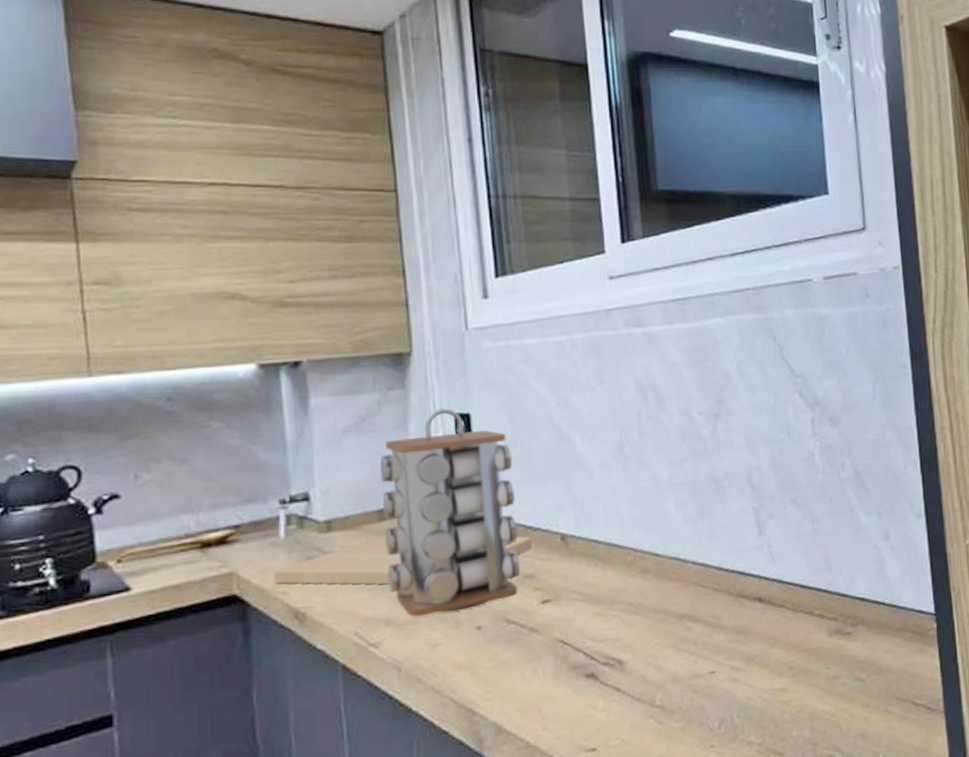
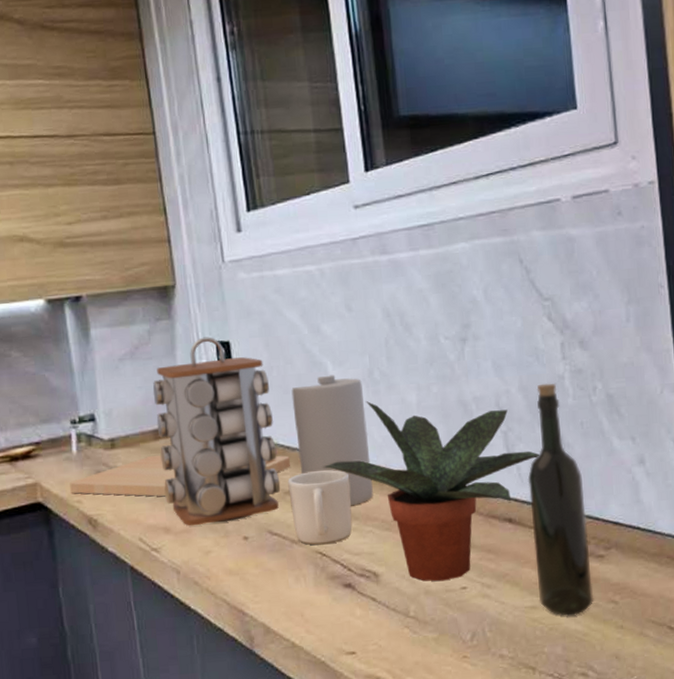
mug: none [528,551,597,633] -> present [288,470,353,545]
paper towel holder: none [536,450,620,589] -> present [291,374,373,506]
potted plant: none [566,478,789,667] -> present [322,401,539,582]
wine bottle: none [777,459,842,696] -> present [527,383,594,615]

